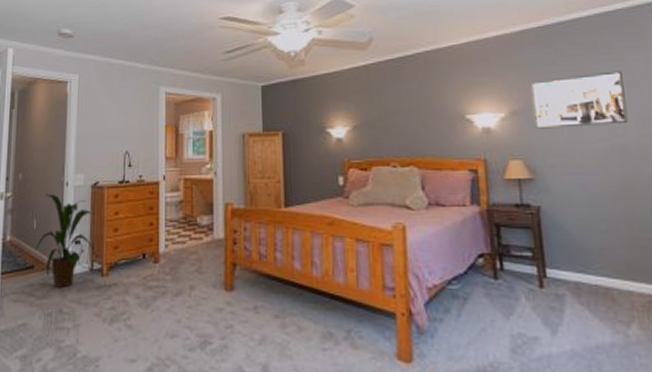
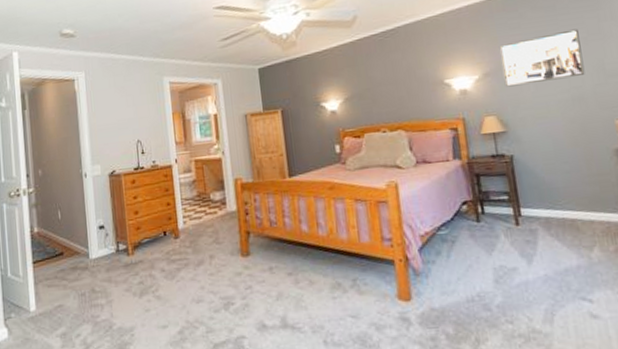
house plant: present [36,193,98,288] -> none [63,185,122,270]

